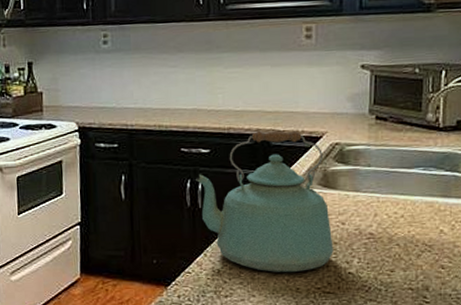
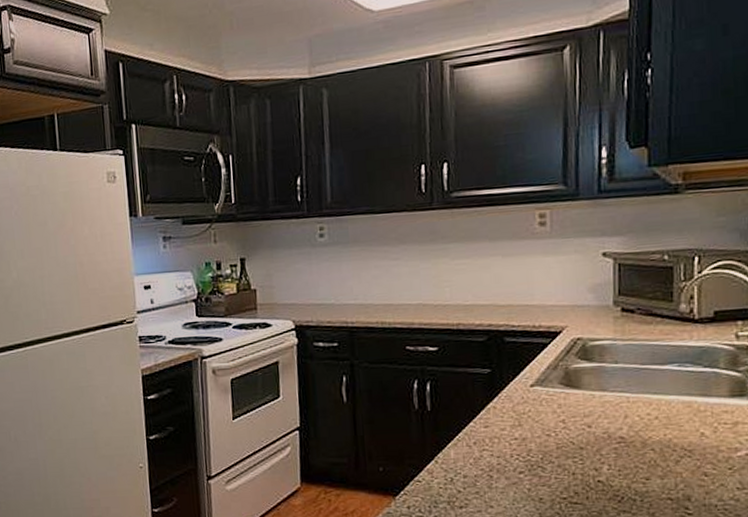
kettle: present [194,130,334,273] -> none [422,324,580,482]

